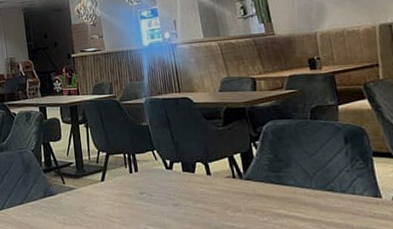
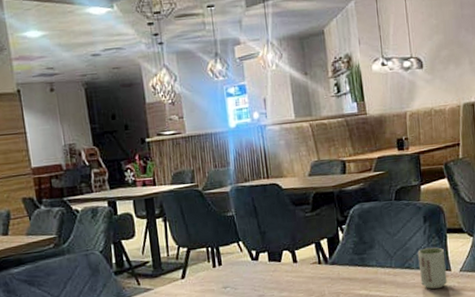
cup: none [340,170,378,216] -> present [417,247,447,289]

